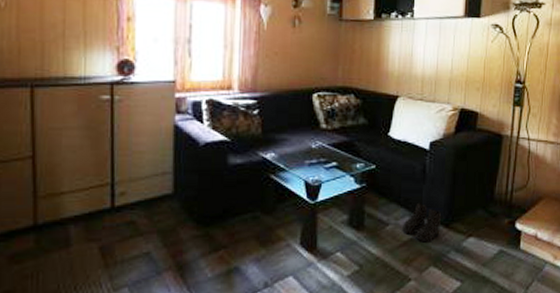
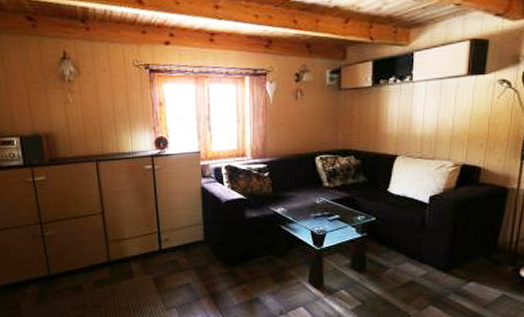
boots: present [402,204,441,243] -> none [402,251,441,285]

